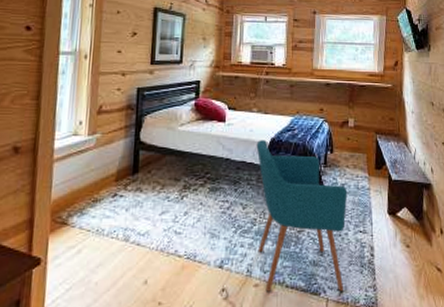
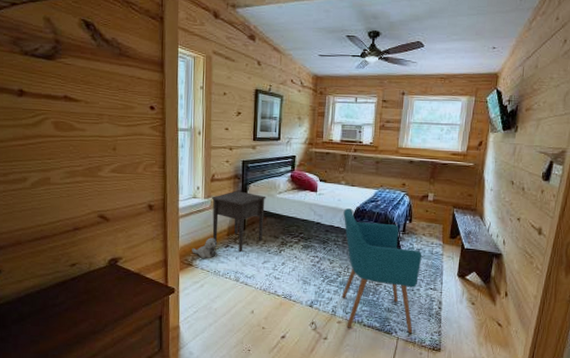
plush toy: none [68,185,103,215] -> present [192,237,218,259]
nightstand: none [96,124,165,201] -> present [211,191,266,252]

